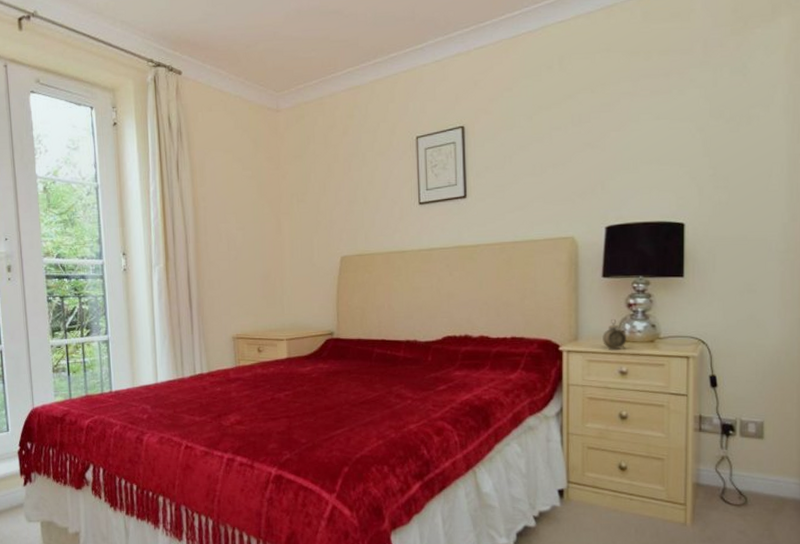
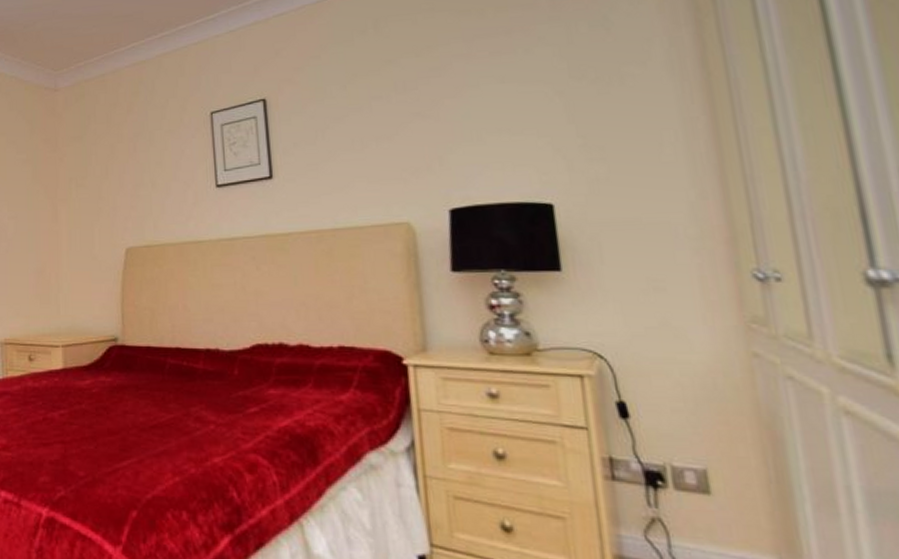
alarm clock: present [603,319,626,350] -> none [459,325,493,365]

